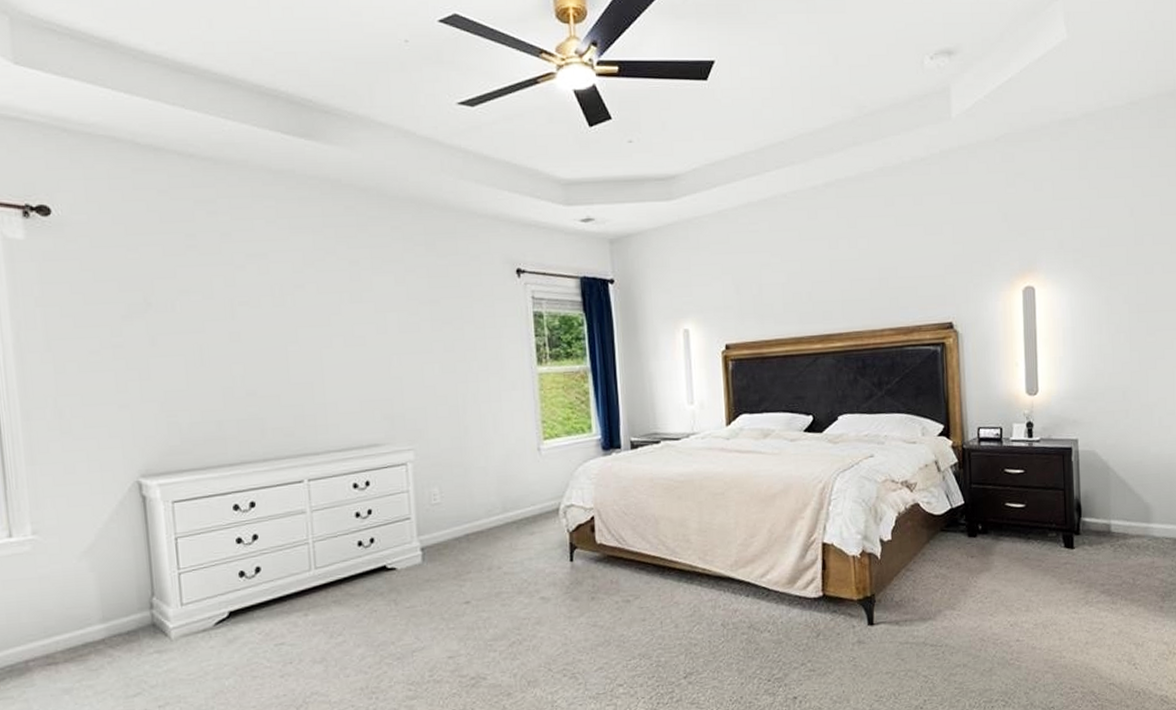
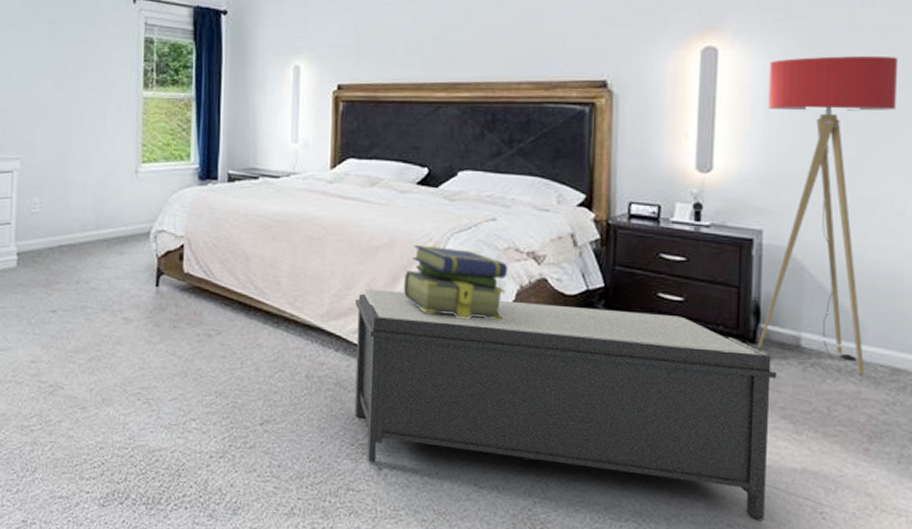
bench: none [760,520,1097,694] -> present [354,289,777,520]
stack of books: none [800,487,887,549] -> present [403,244,509,320]
floor lamp: none [1073,285,1163,549] -> present [758,55,897,376]

